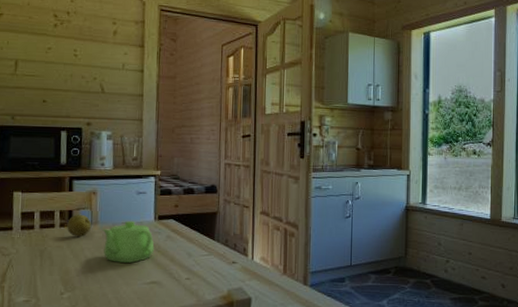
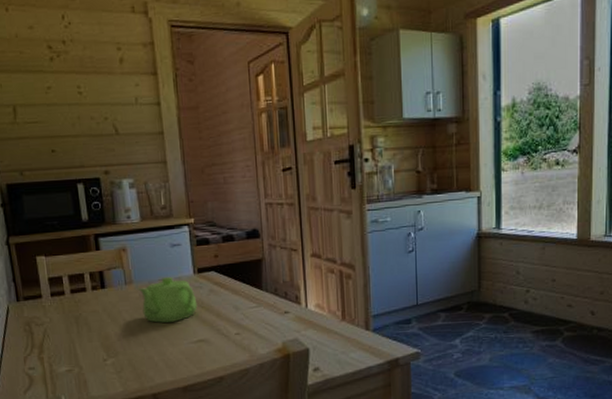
fruit: present [67,214,92,237] -> none [99,274,127,299]

